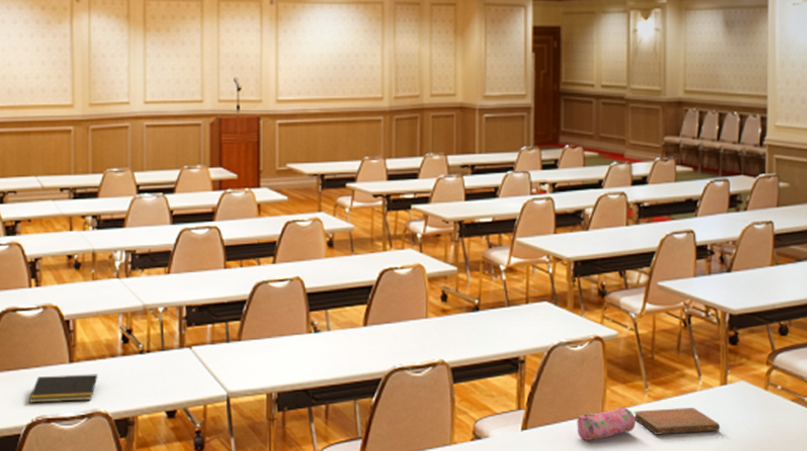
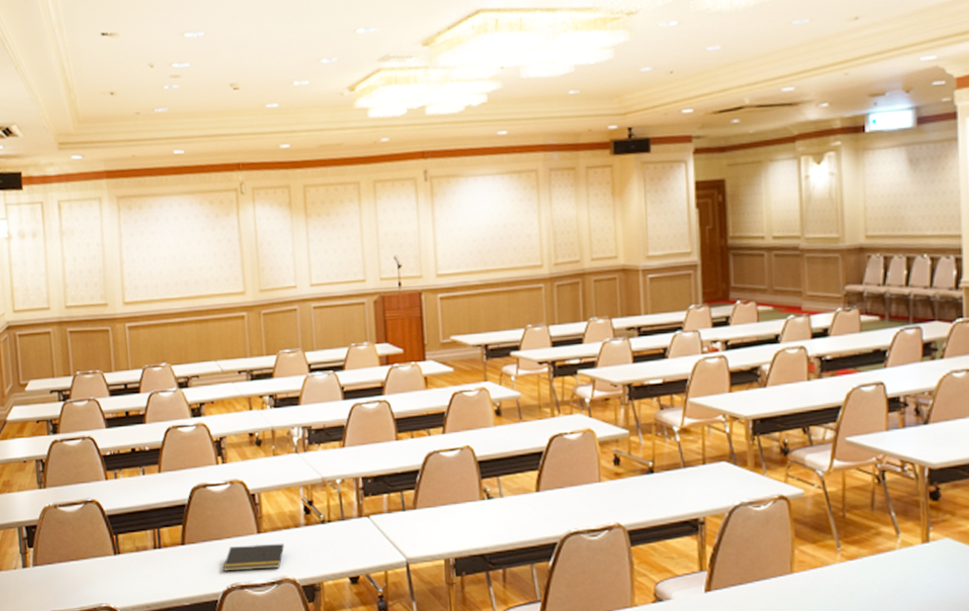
pencil case: present [577,406,636,440] -> none [764,566,828,602]
notebook: present [633,408,721,435] -> none [825,567,924,596]

